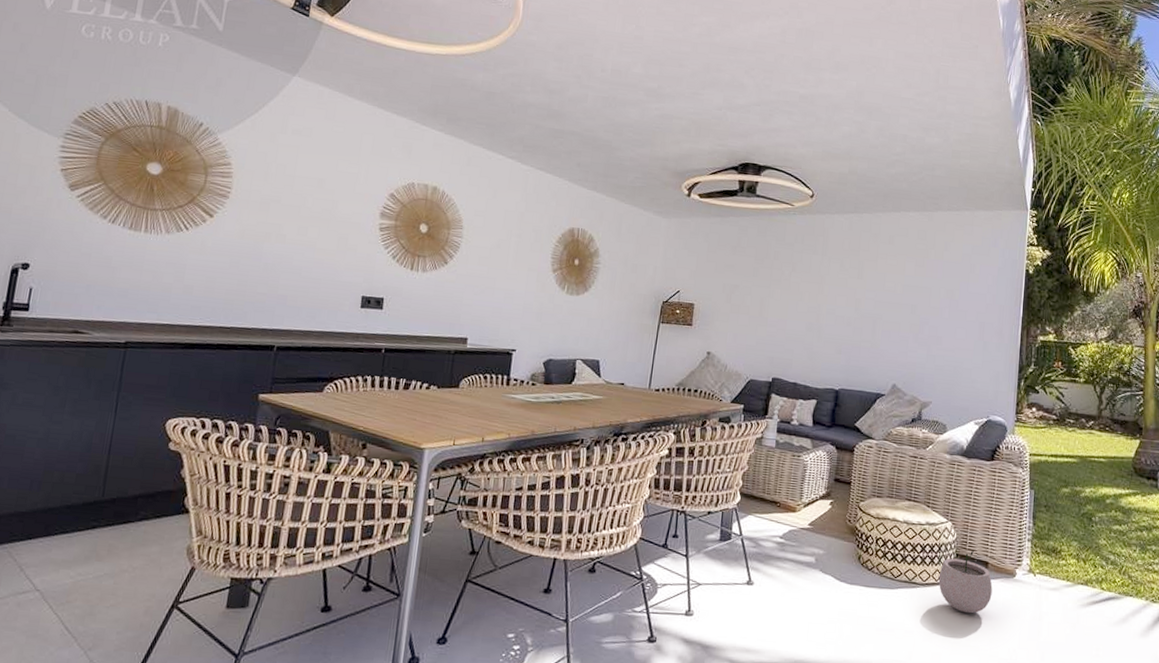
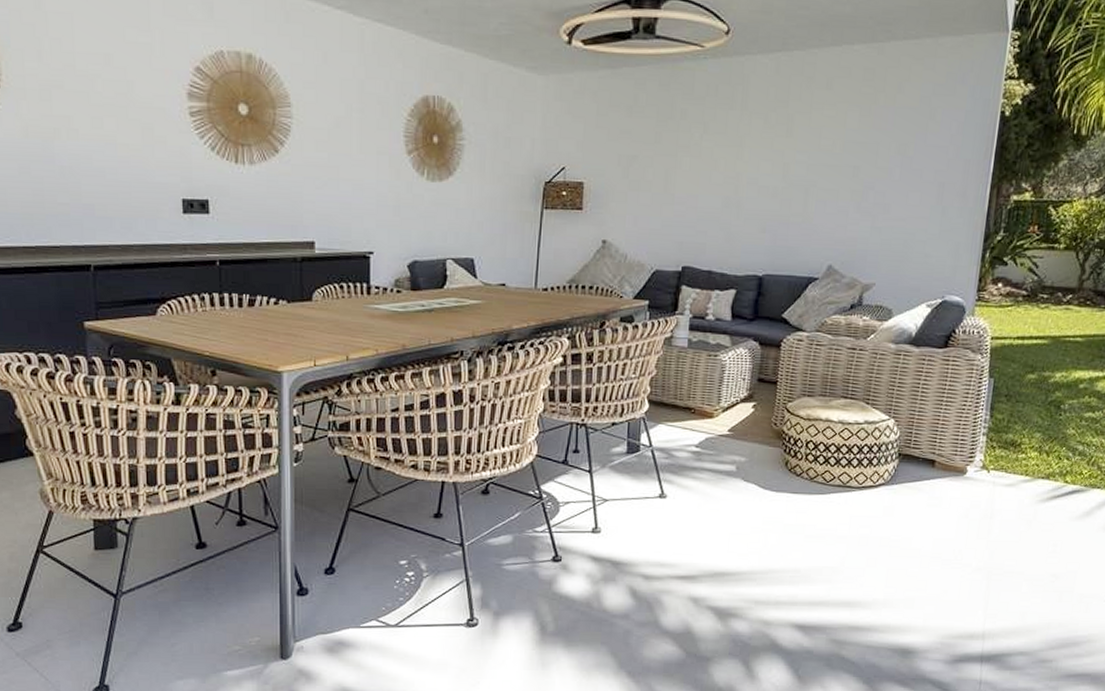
plant pot: present [938,550,993,614] -> none [877,448,939,516]

